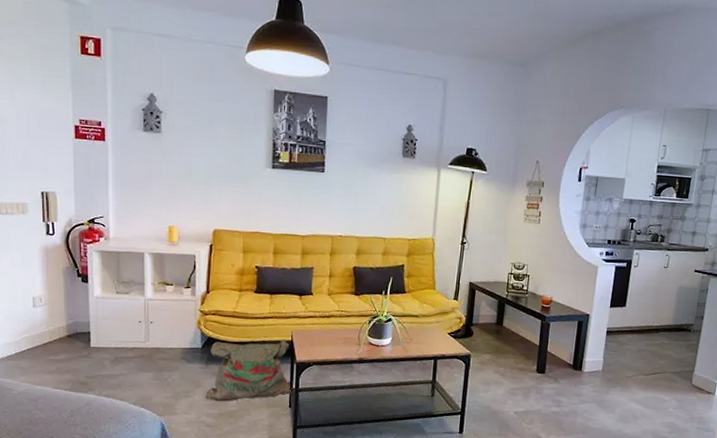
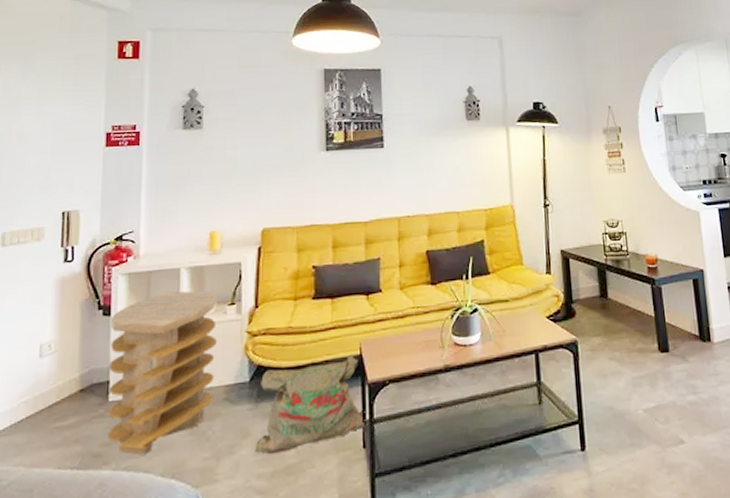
side table: none [88,270,175,388] -> present [107,291,217,455]

